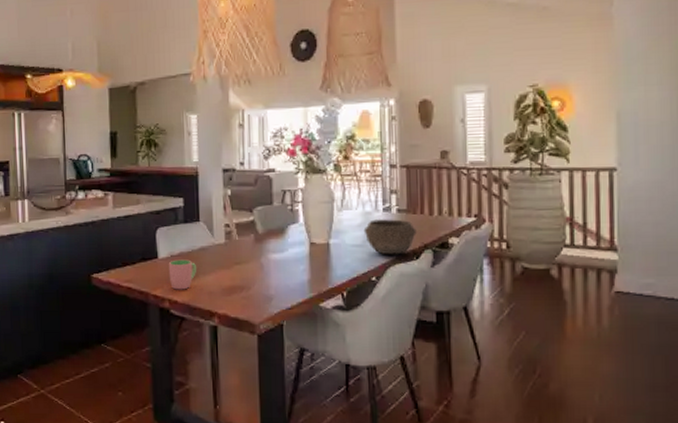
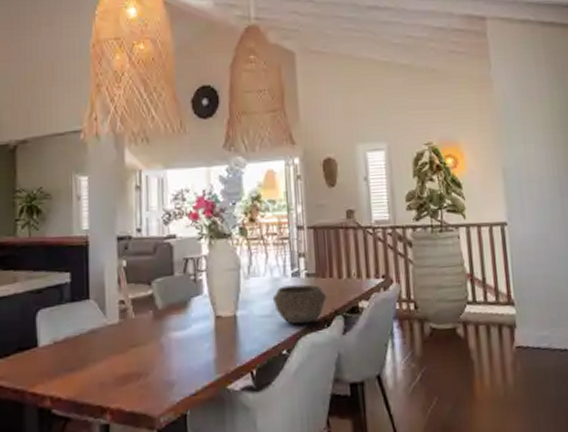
cup: present [168,259,196,290] -> none [50,345,85,384]

